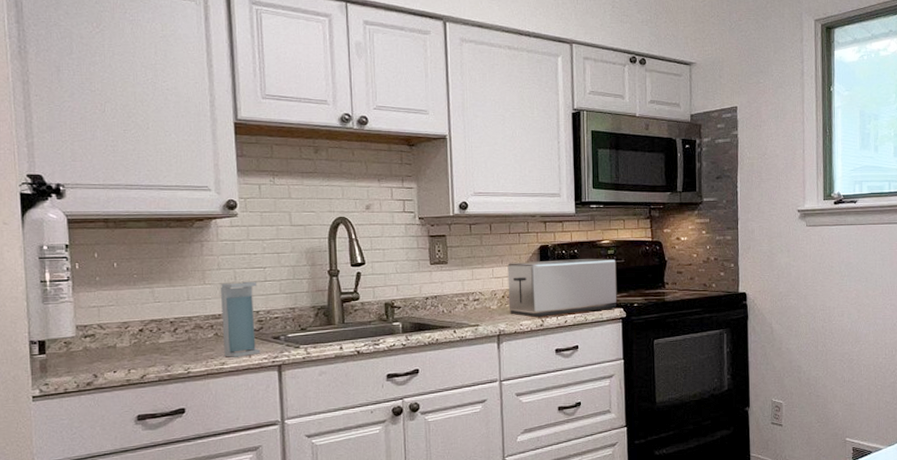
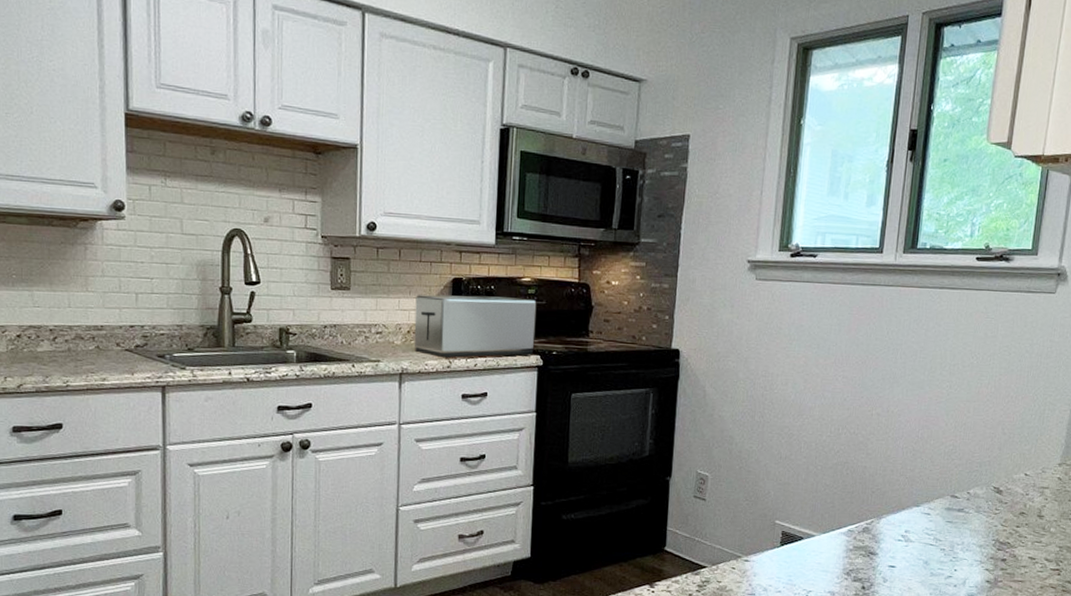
soap dispenser: present [220,281,261,358] -> none [103,291,144,375]

